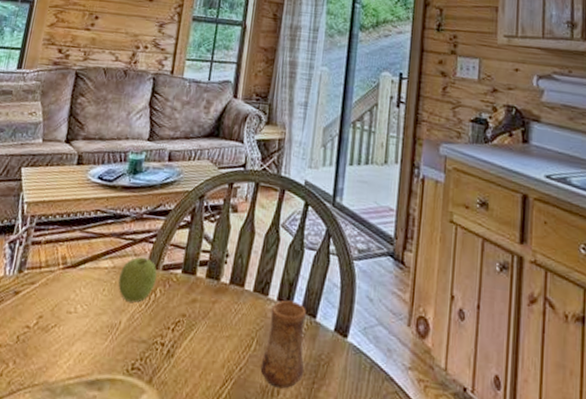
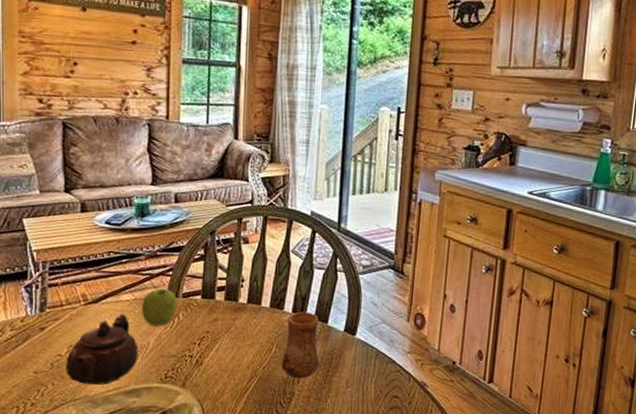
teapot: none [30,283,109,370] -> present [66,314,139,385]

